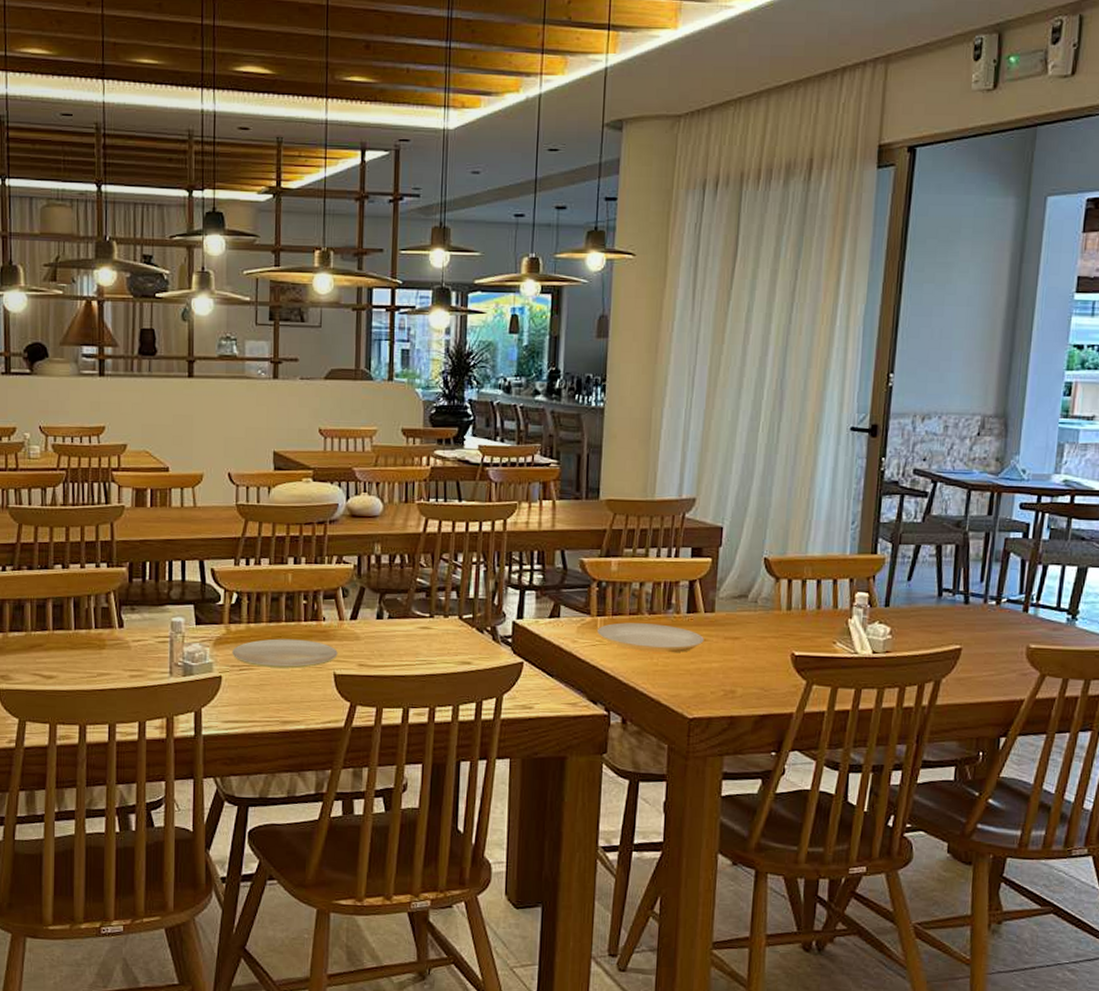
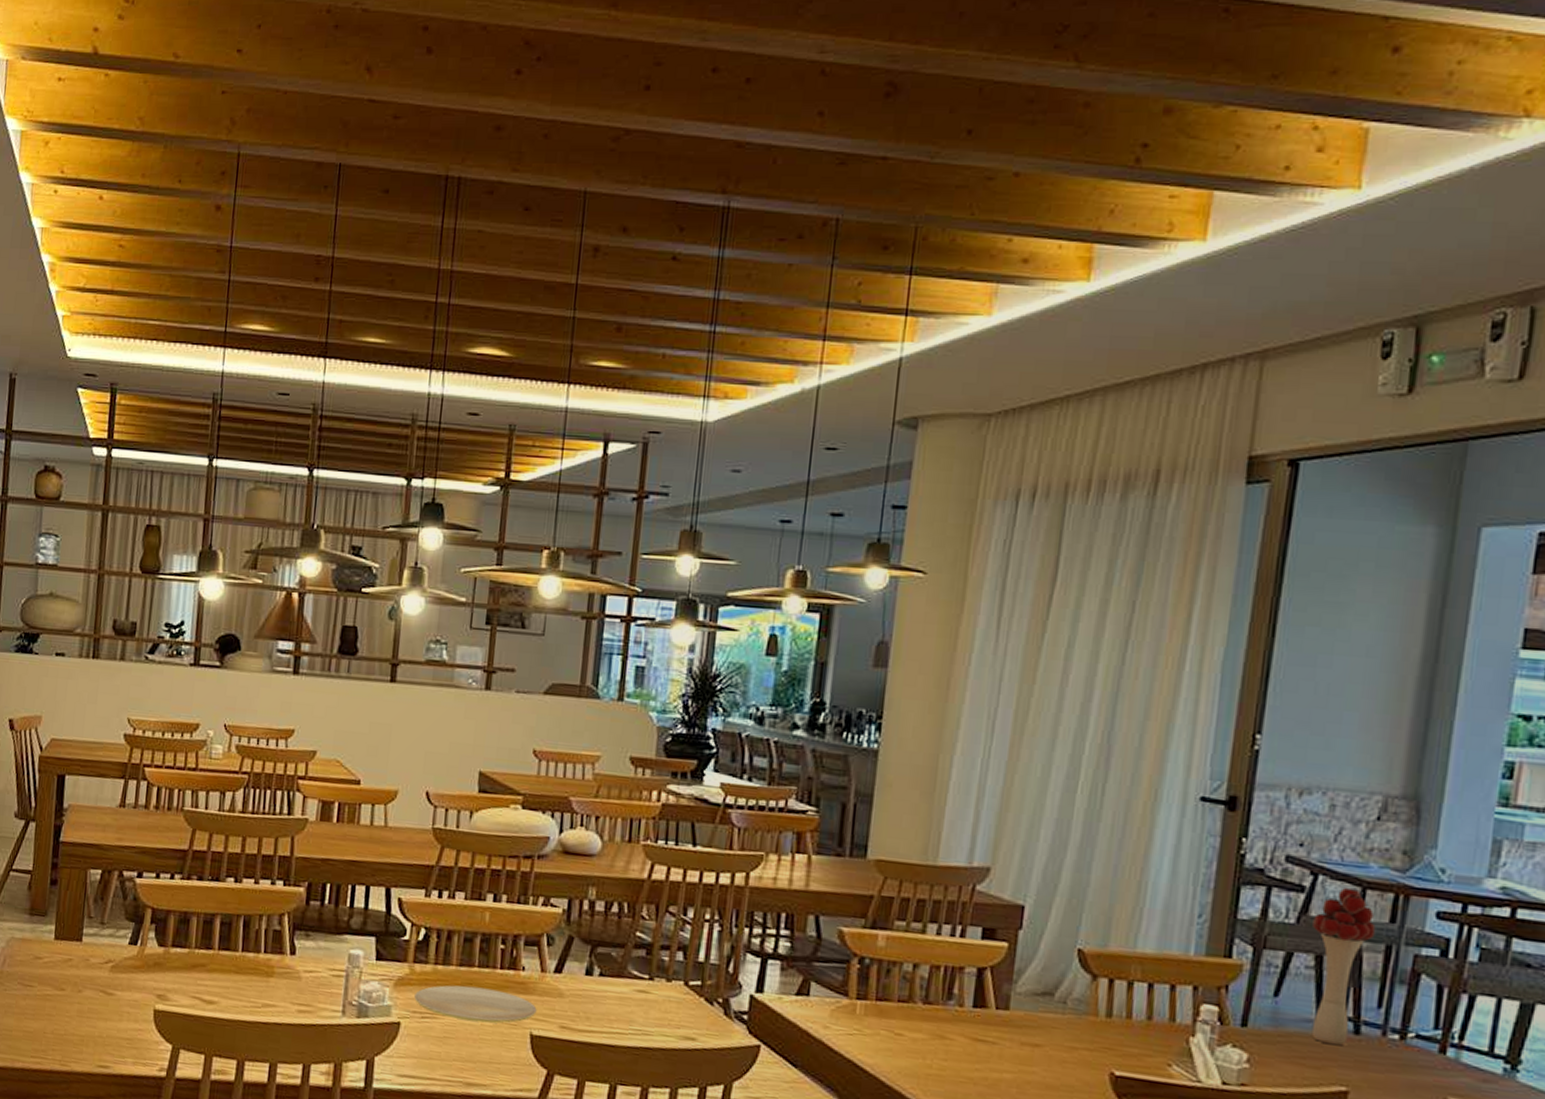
plate: present [597,622,704,653] -> none [856,1010,994,1055]
flower bouquet: none [934,491,978,614] -> present [1311,888,1376,1046]

